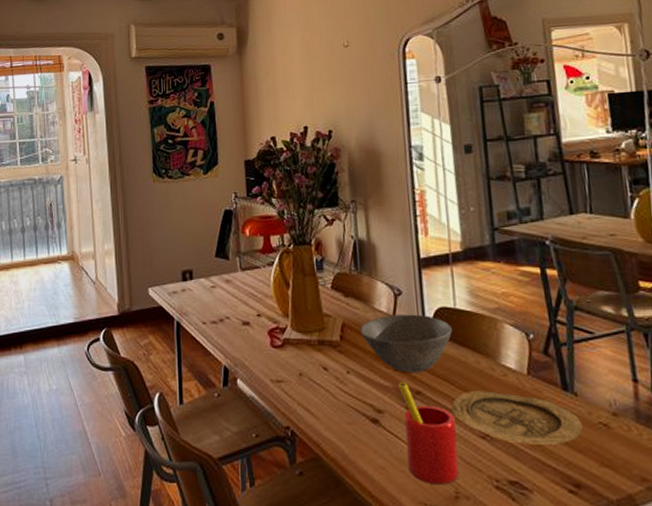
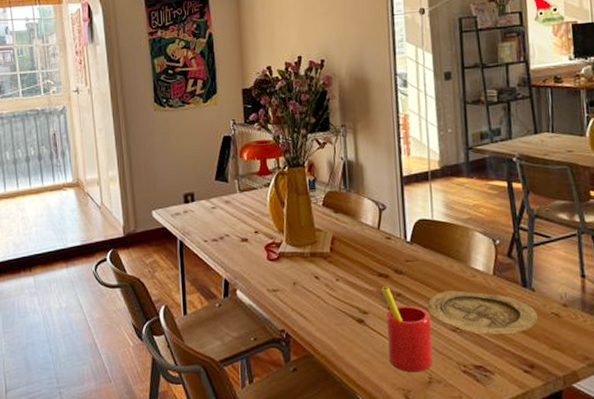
bowl: present [360,314,452,374] -> none [348,226,429,278]

